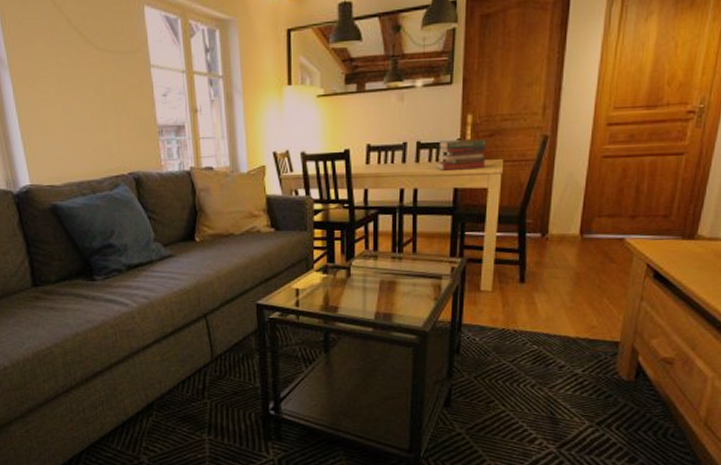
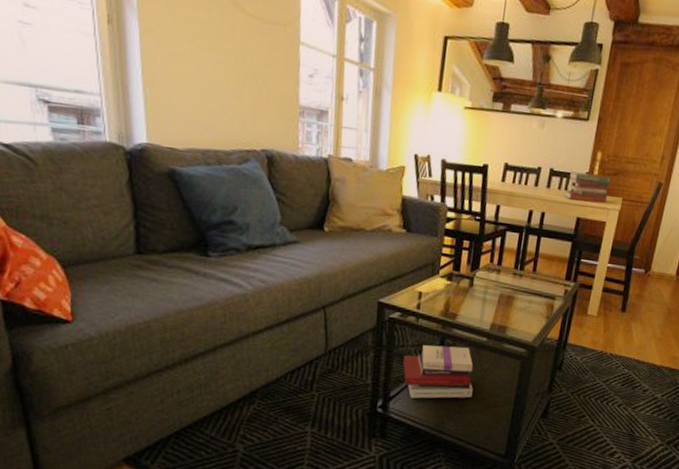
books: none [289,340,365,398] -> present [403,345,474,400]

